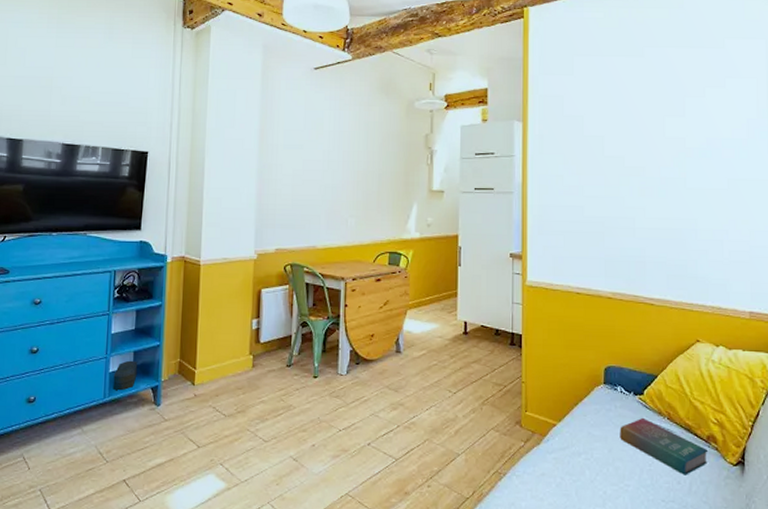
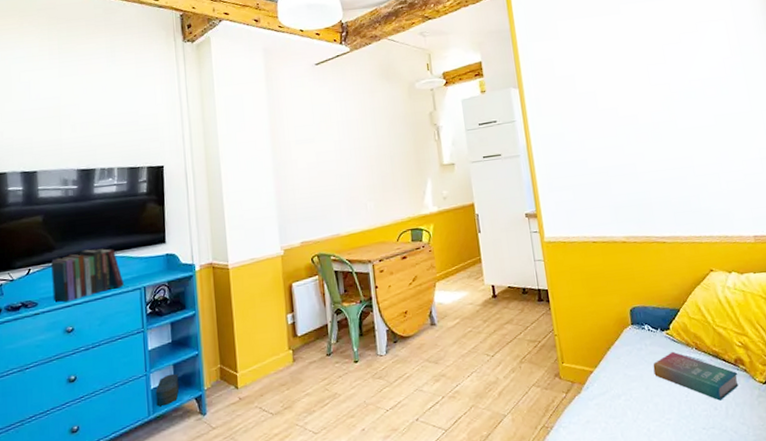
books: none [24,225,95,275] -> present [51,248,124,303]

